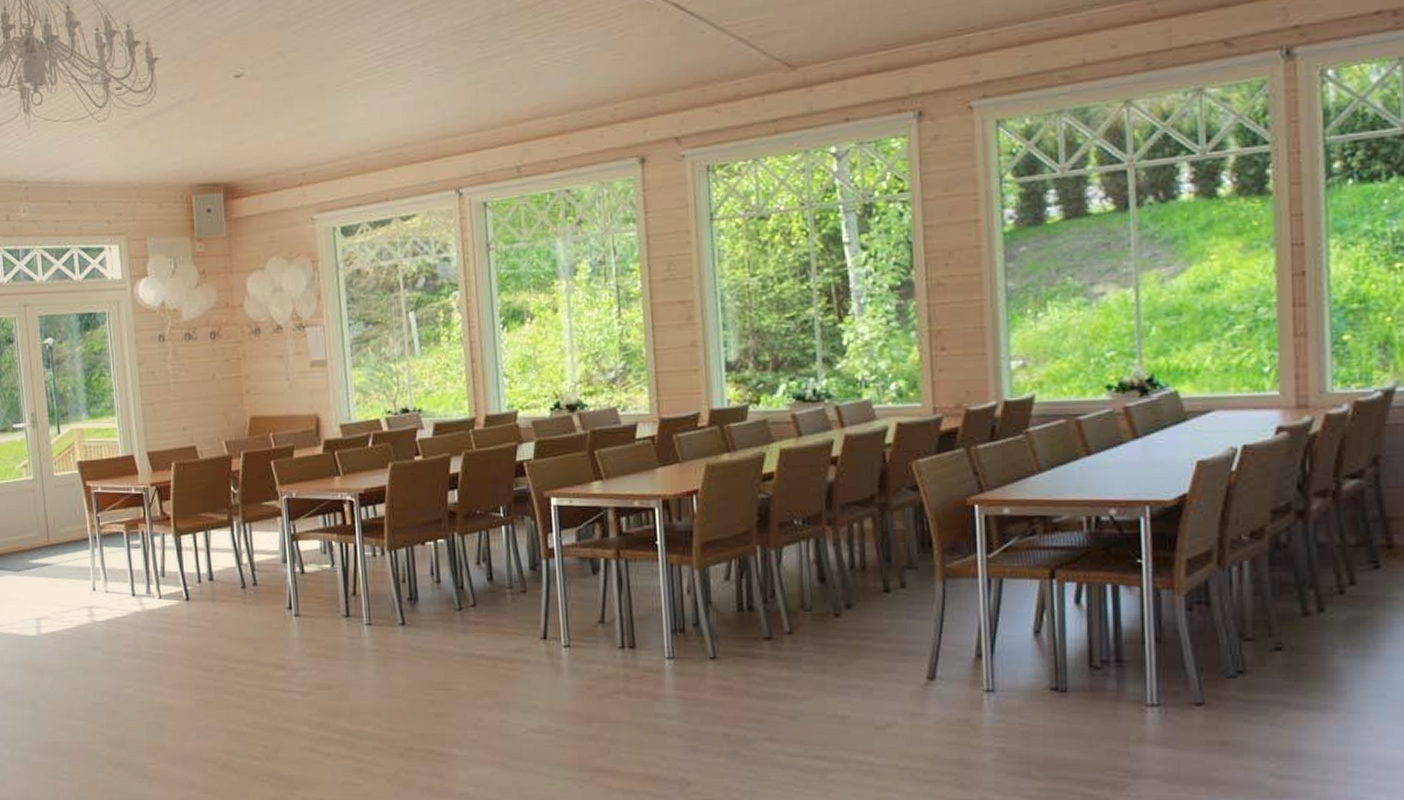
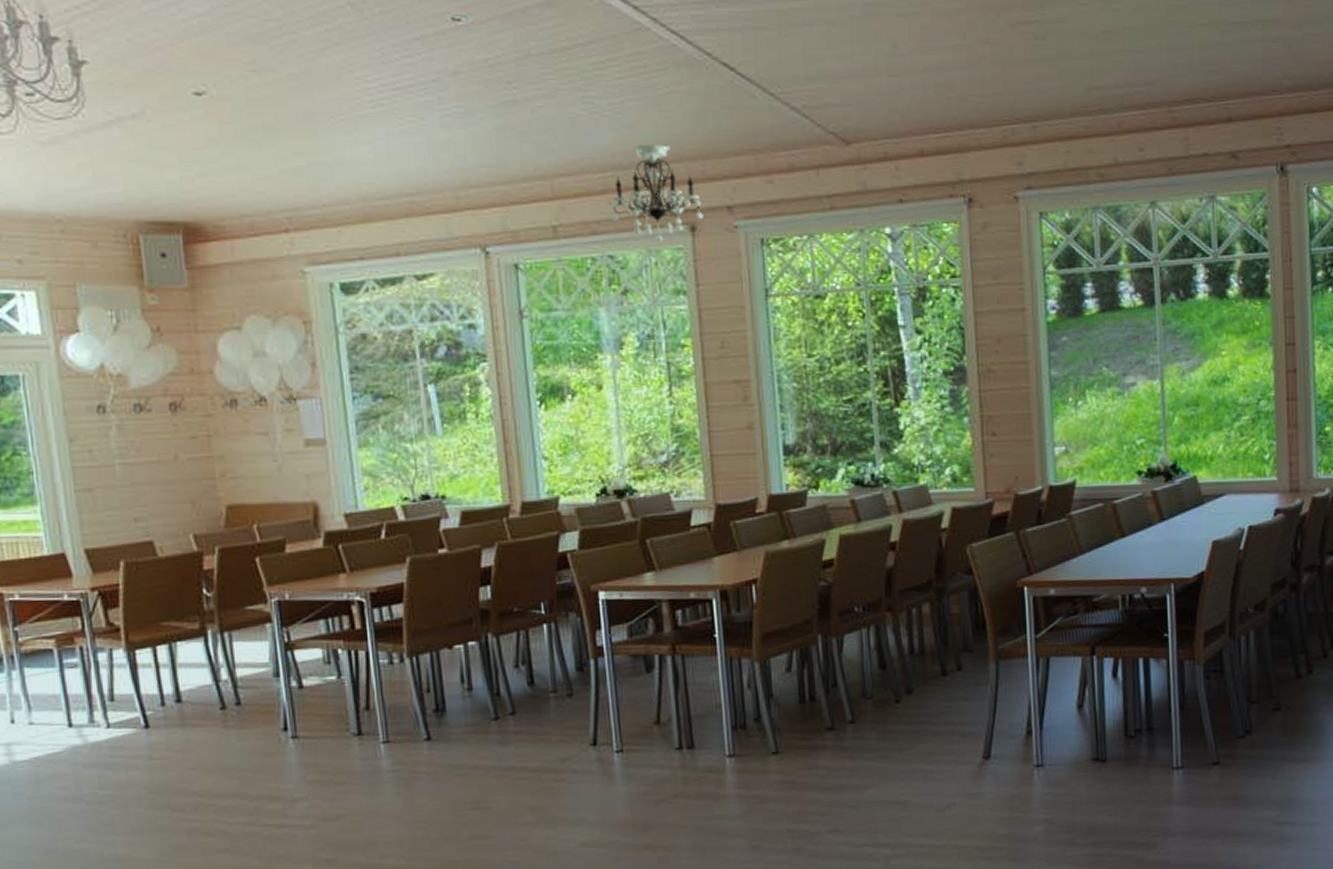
chandelier: none [568,84,653,175] -> present [611,144,703,242]

